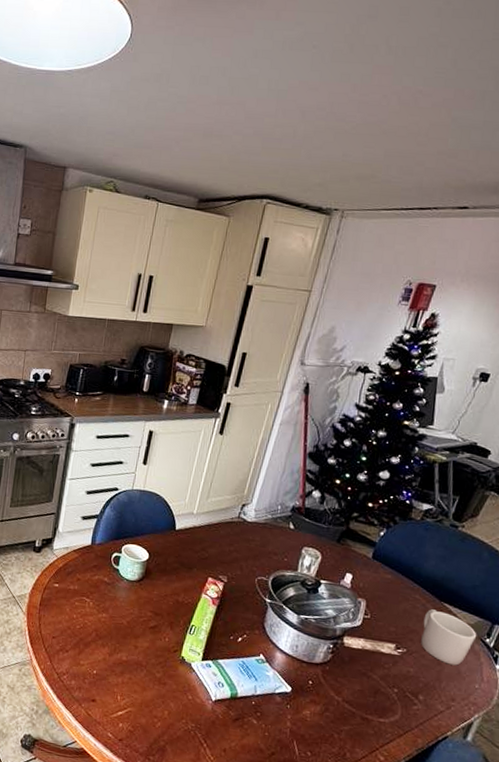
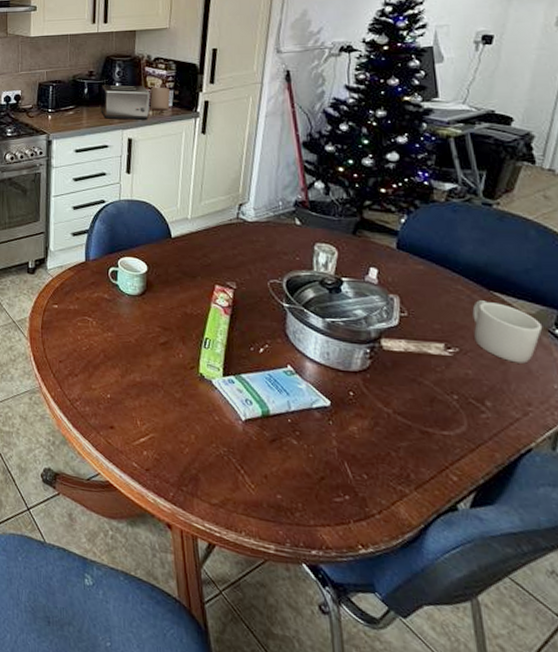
toaster: none [127,374,177,414] -> present [100,84,150,120]
canister: none [174,381,204,410] -> present [149,84,179,113]

